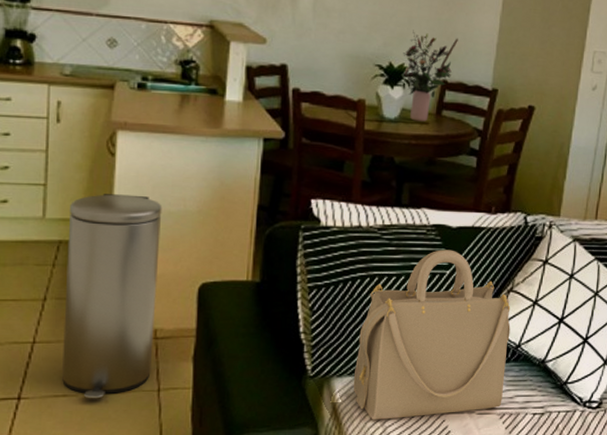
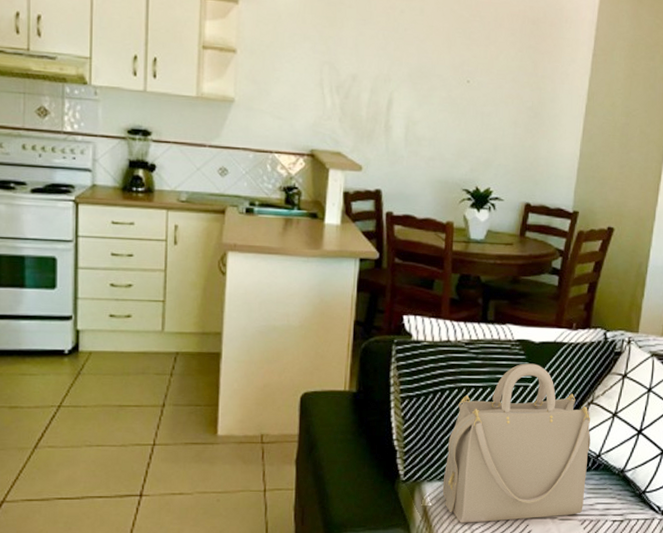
pedal bin: present [61,194,163,399] -> none [178,310,268,497]
bouquet: present [403,29,458,122] -> none [488,156,541,243]

